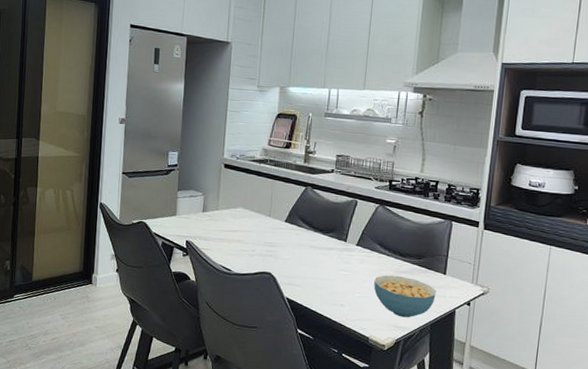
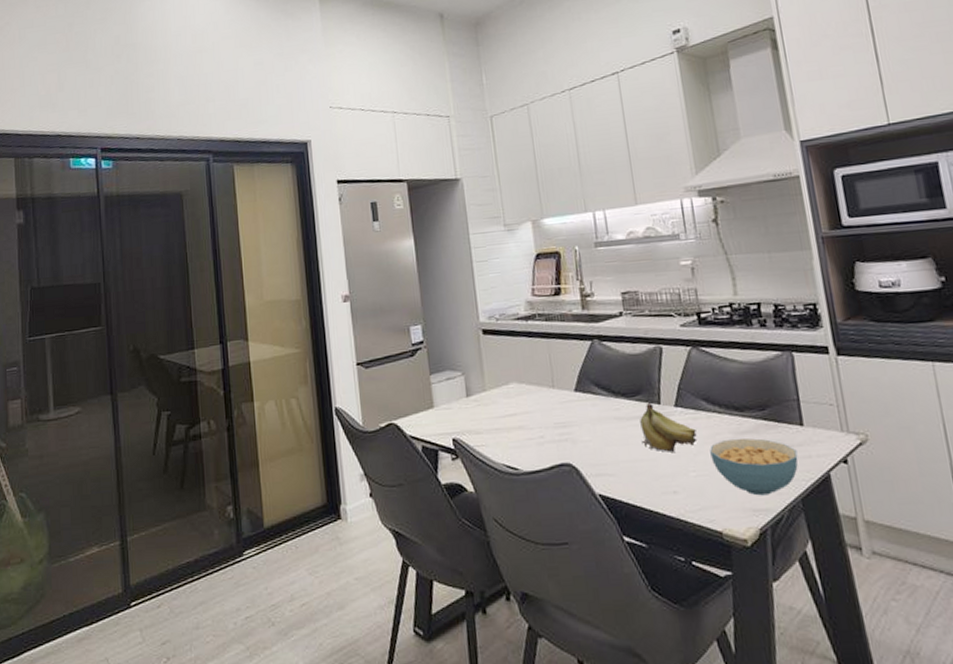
fruit: none [326,239,368,277] -> present [640,402,697,452]

